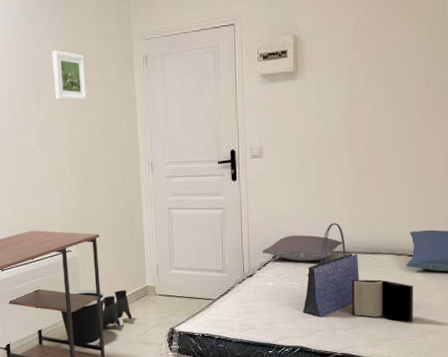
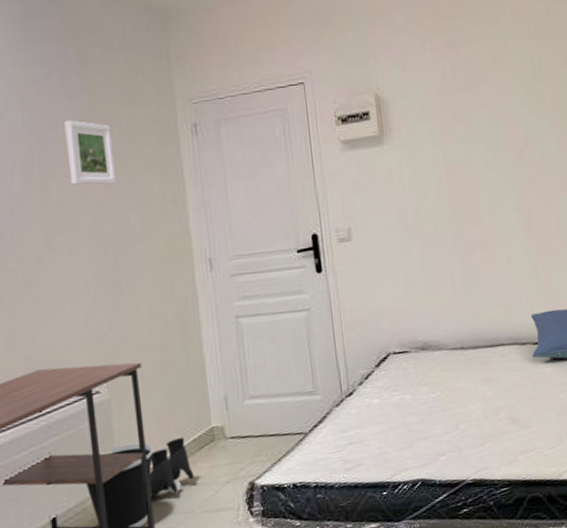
pillow: present [262,235,342,262] -> none [361,331,457,368]
tote bag: present [302,222,359,317] -> none [419,313,482,437]
book: present [351,279,413,323] -> none [473,377,549,428]

